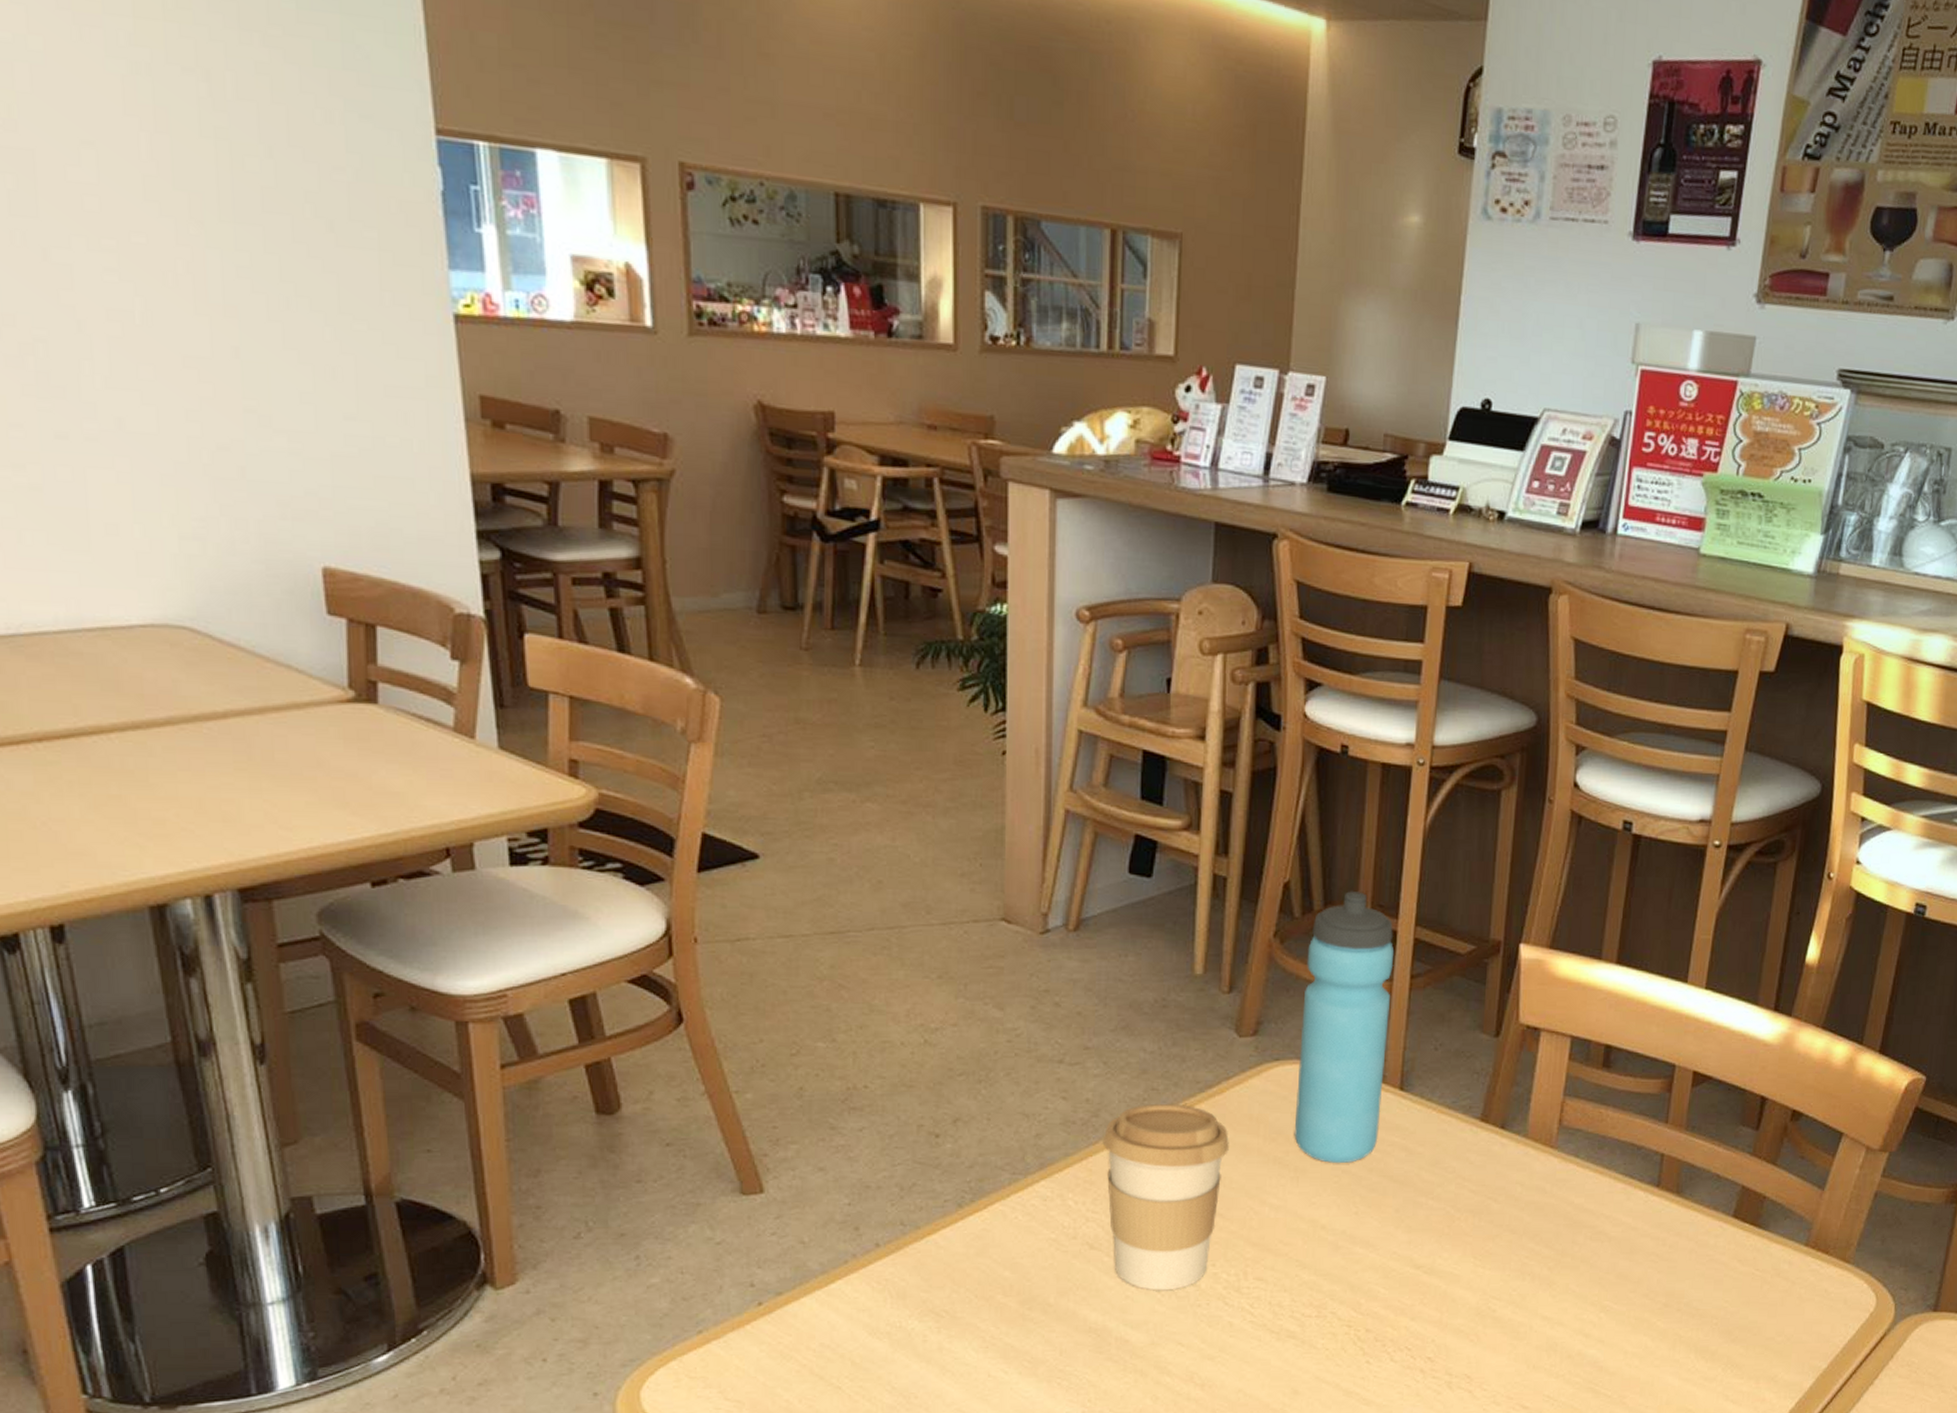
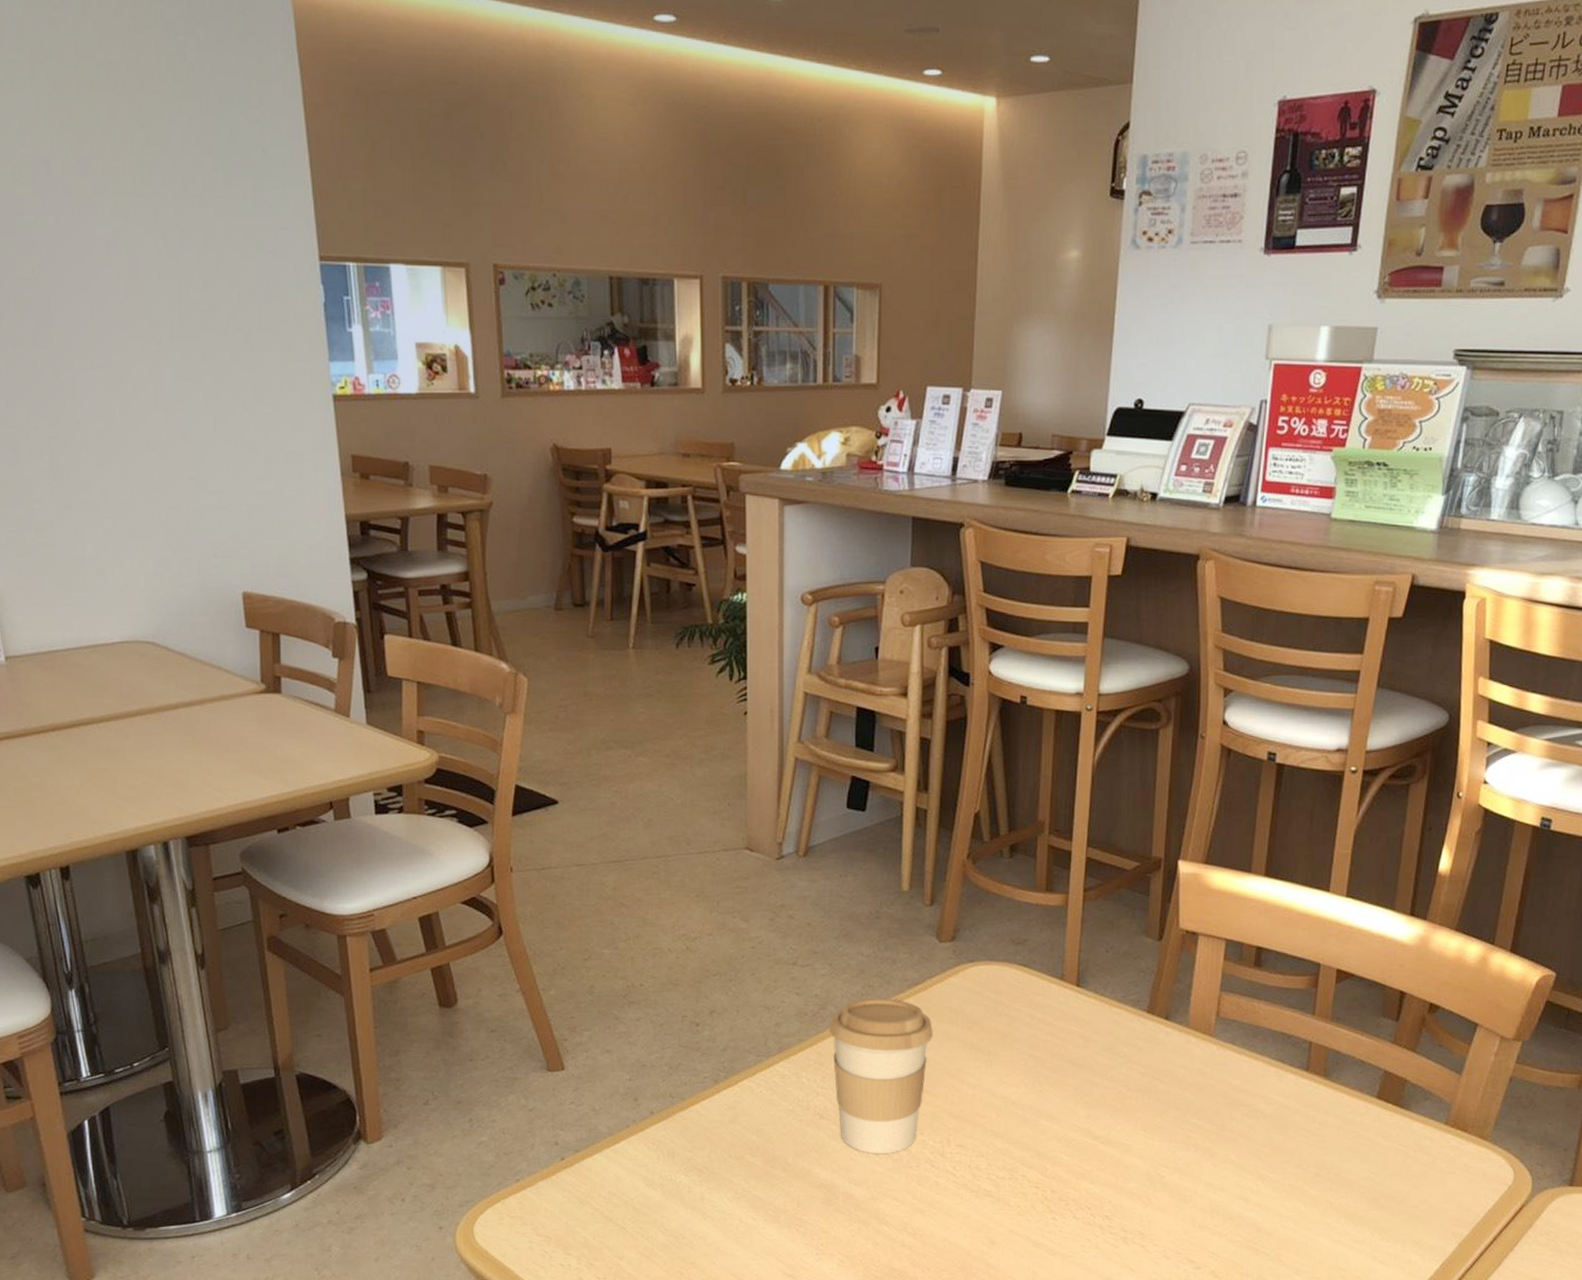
water bottle: present [1294,890,1395,1164] -> none [987,818,1070,1049]

